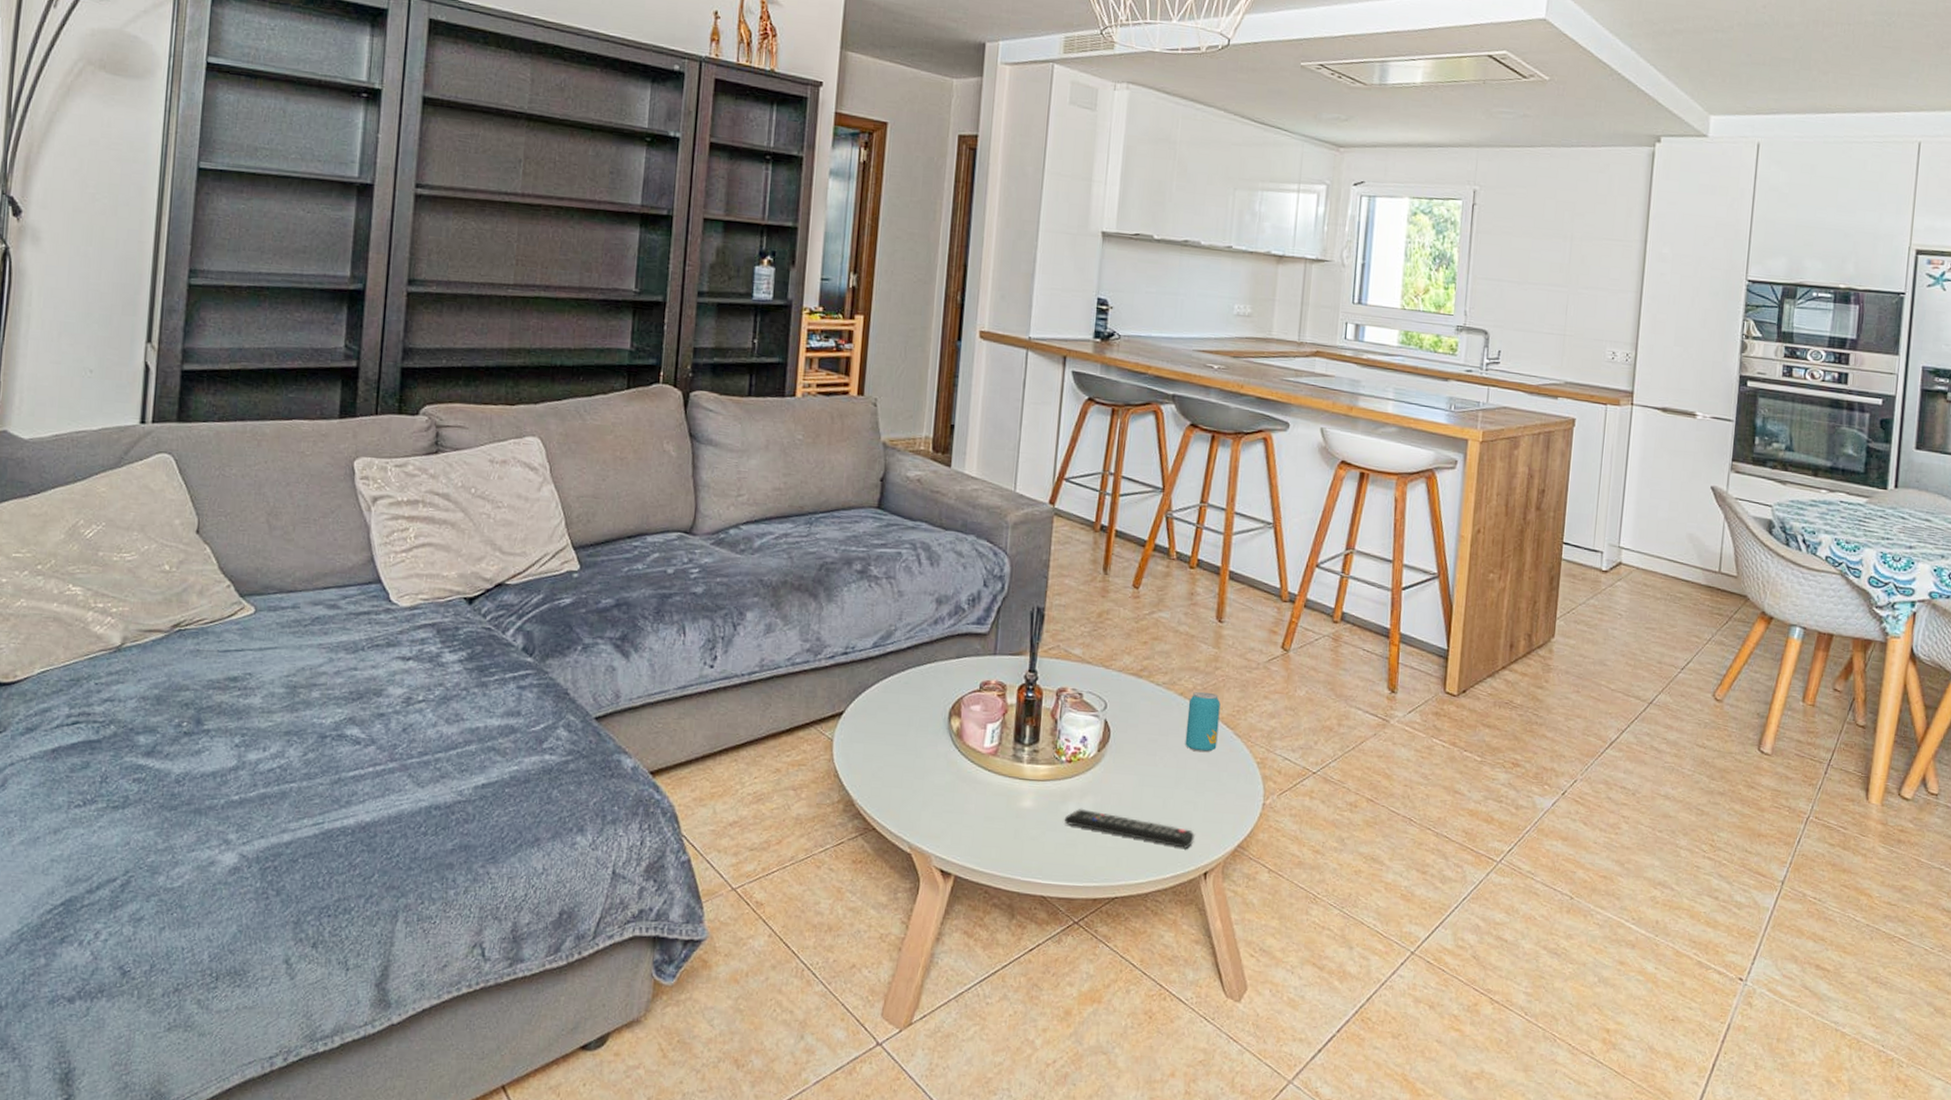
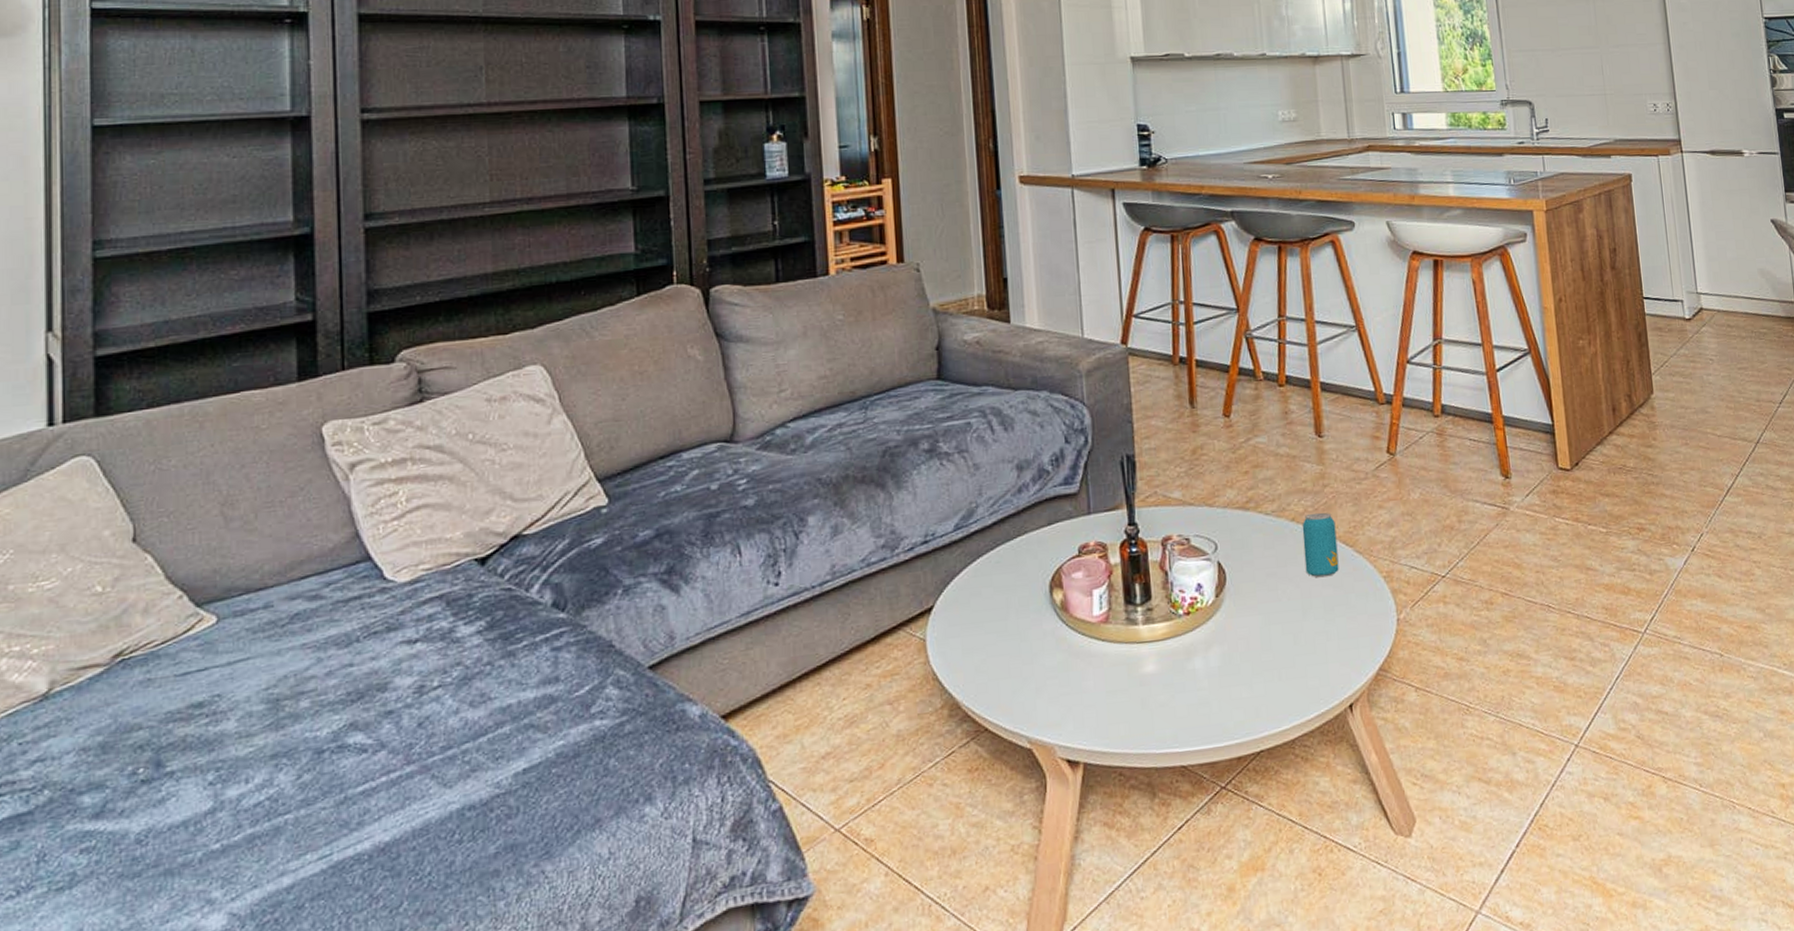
remote control: present [1064,809,1195,848] -> none [1192,661,1333,684]

